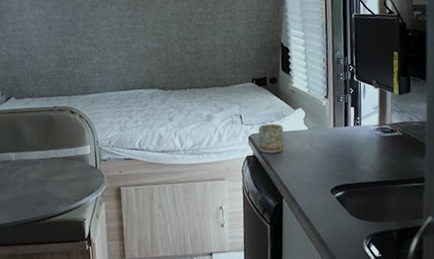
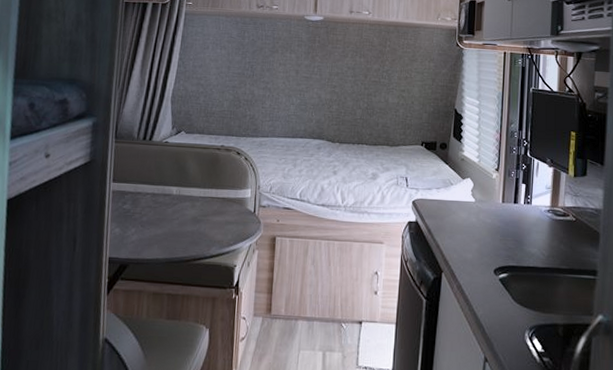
mug: present [258,123,284,154] -> none [422,190,450,222]

